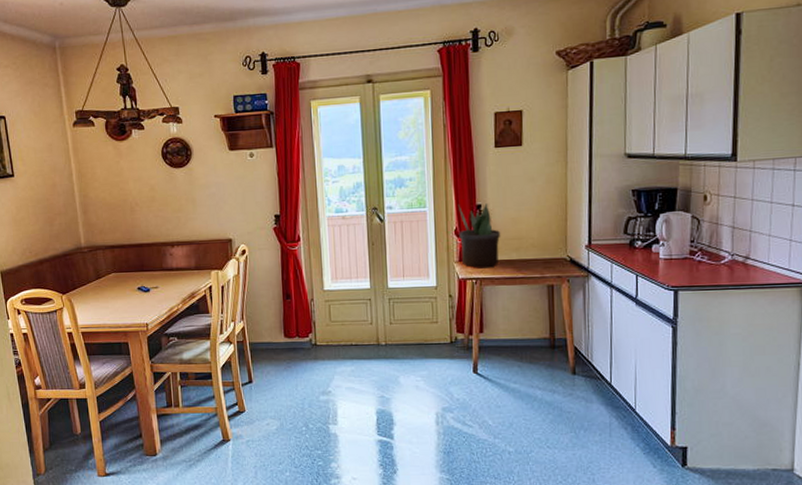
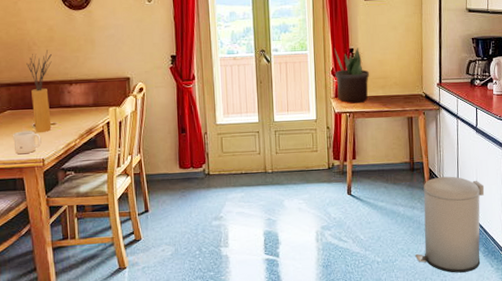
mug: none [118,294,145,318] -> present [13,130,42,155]
vase: none [129,210,155,296] -> present [26,50,52,133]
pedal bin: none [556,356,646,471] -> present [415,176,485,273]

